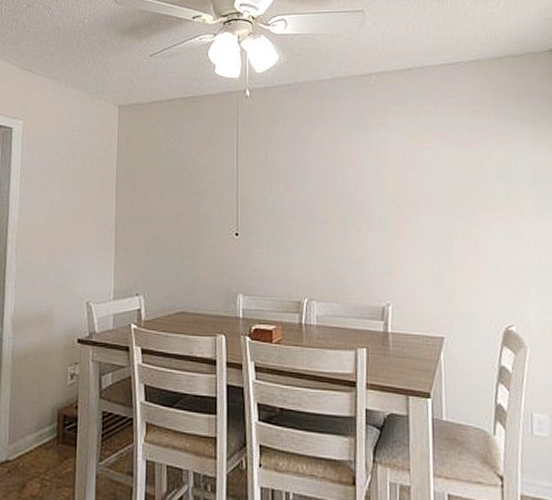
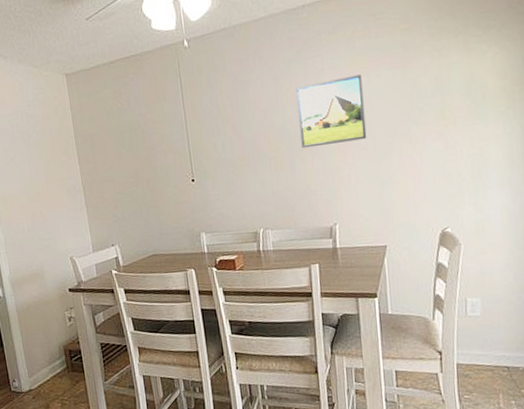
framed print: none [357,148,428,217] -> present [296,74,367,149]

